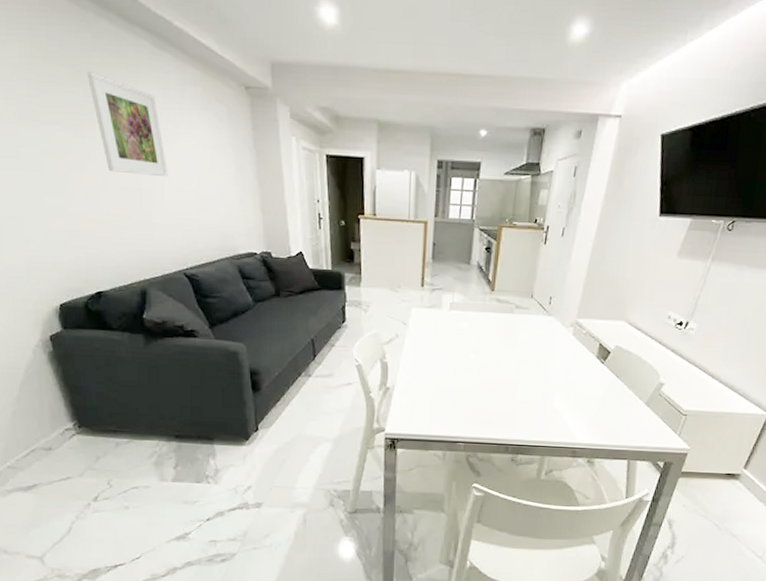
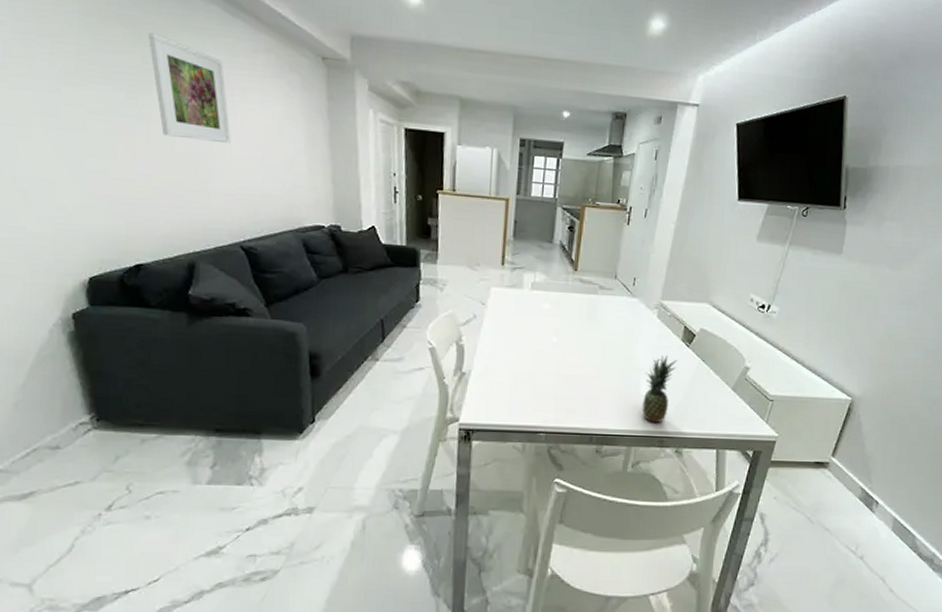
fruit: none [556,371,592,436] -> present [642,355,677,424]

